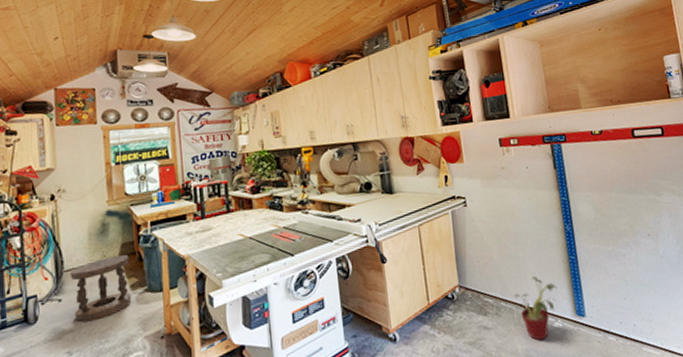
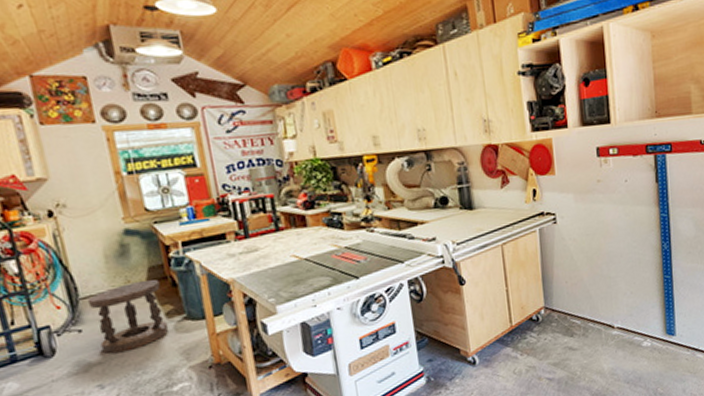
potted plant: present [514,275,557,341] -> none [603,295,649,360]

